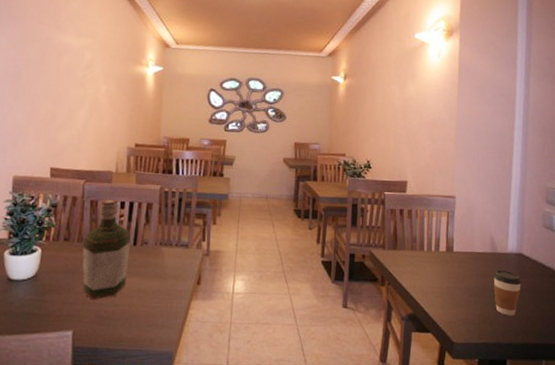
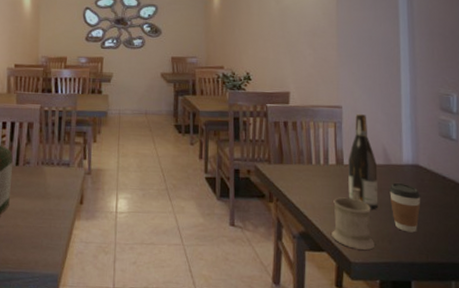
mug: none [437,273,476,331] -> present [332,187,374,250]
wine bottle: none [455,203,485,295] -> present [347,113,378,210]

